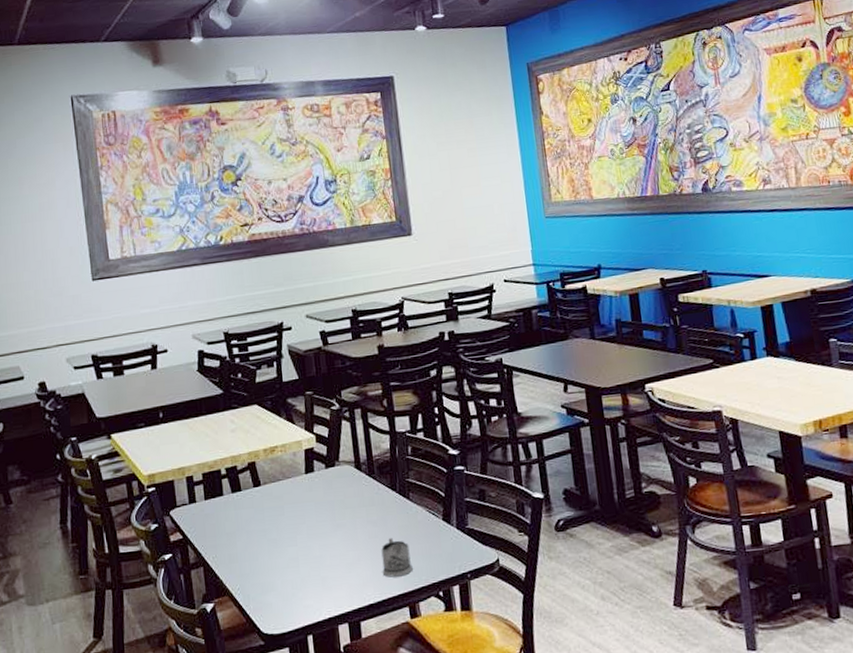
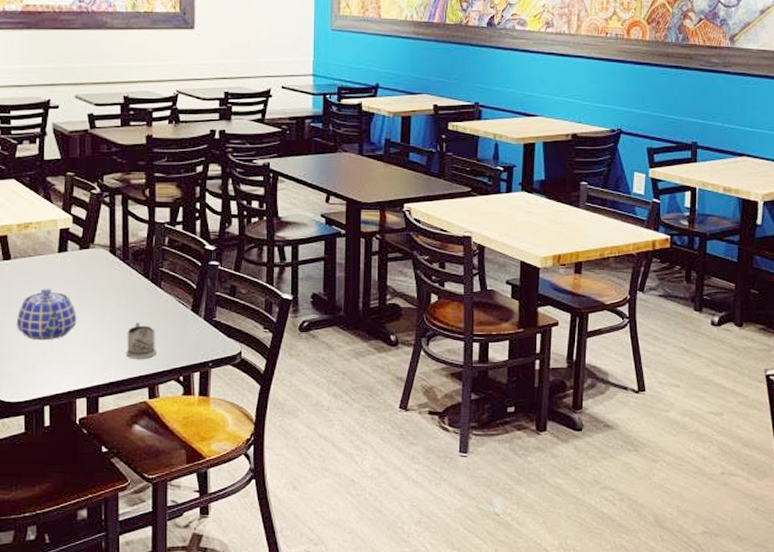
teapot: none [271,511,331,567] -> present [16,288,77,341]

